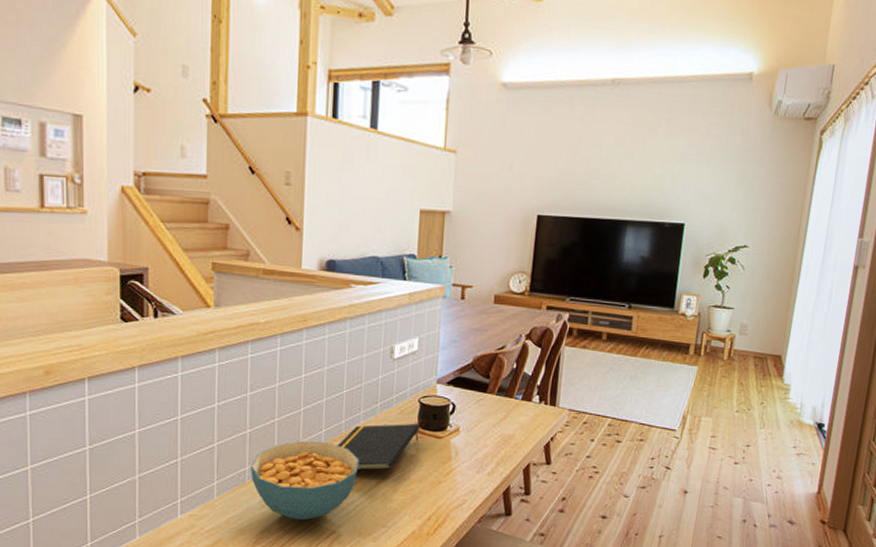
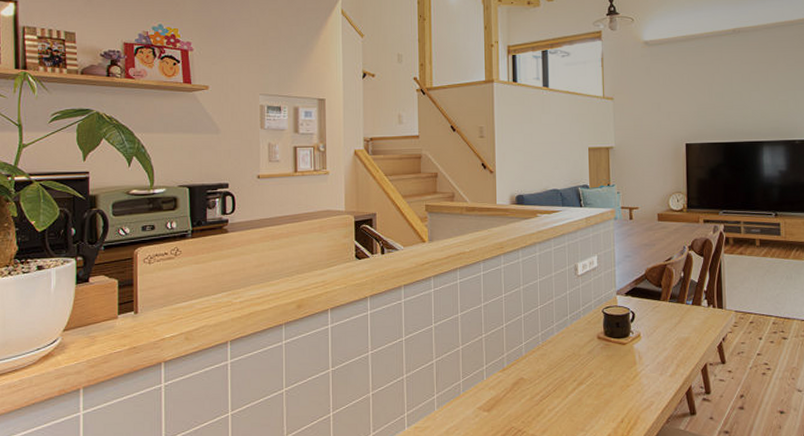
cereal bowl: present [251,441,360,521] -> none [464,353,556,428]
notepad: present [337,424,420,471] -> none [536,333,606,378]

